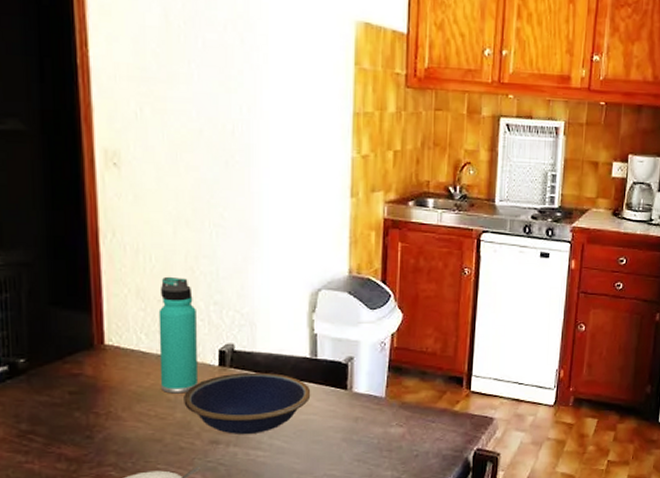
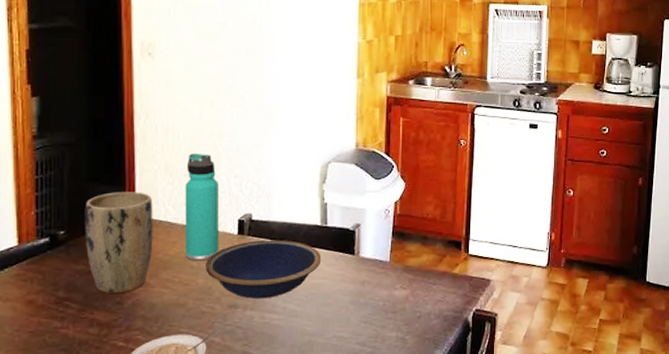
plant pot: none [46,317,125,427] -> present [85,191,153,293]

